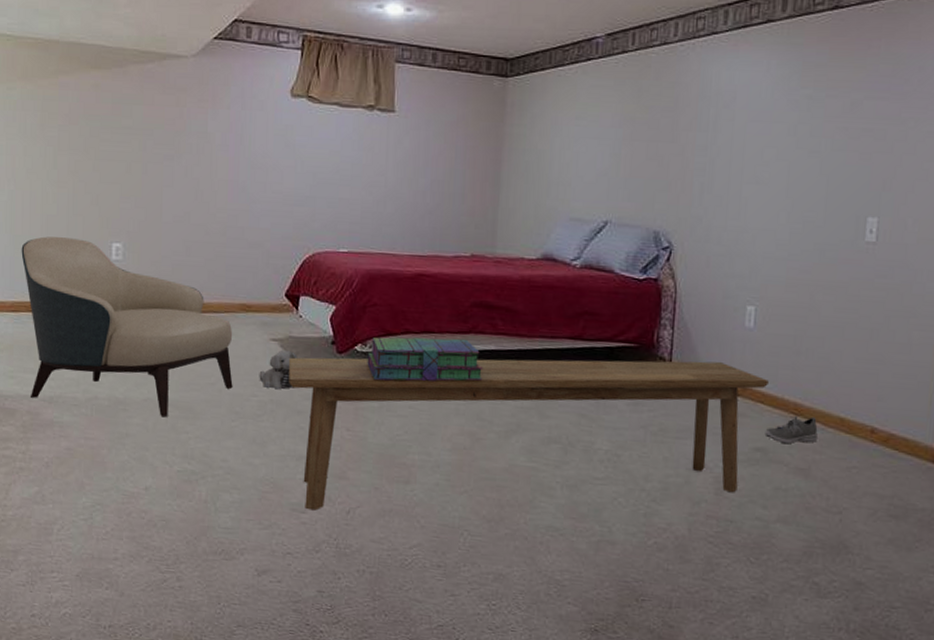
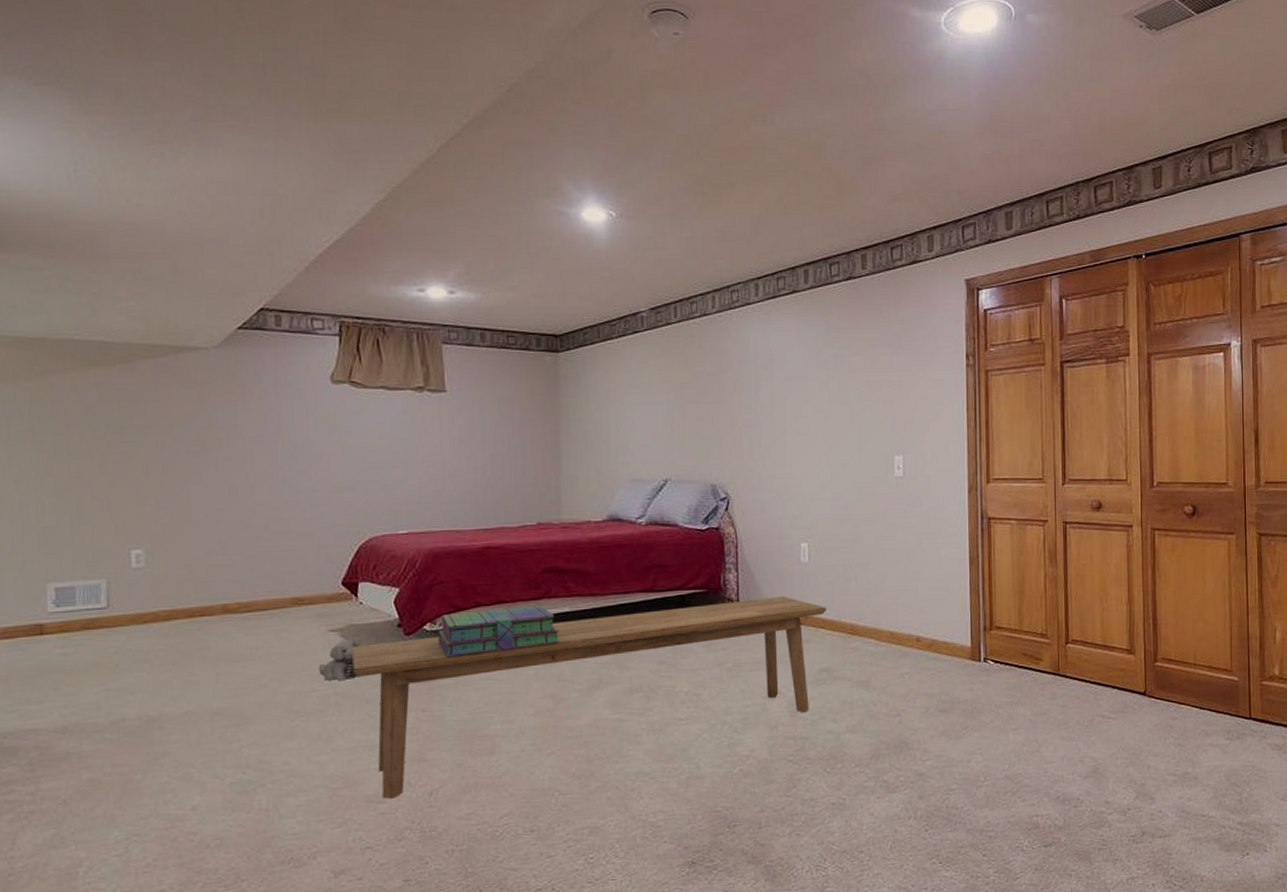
armchair: present [21,236,233,418] -> none [13,549,289,731]
sneaker: present [764,416,818,445] -> none [828,634,873,662]

